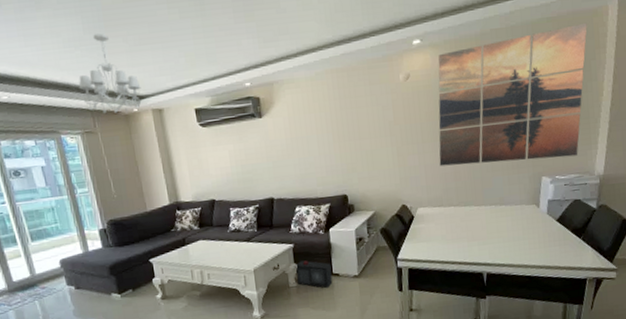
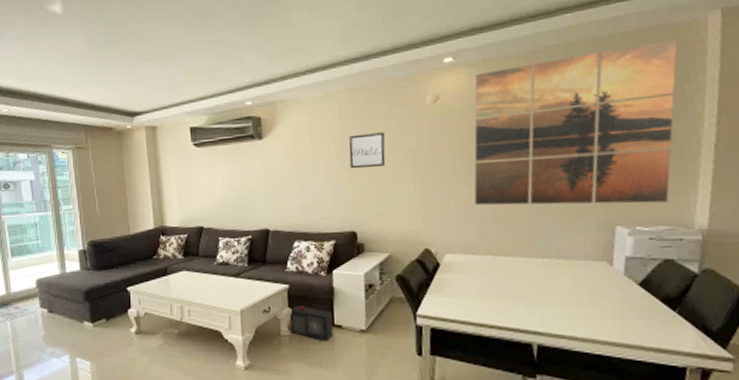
chandelier: present [79,33,141,113] -> none [75,49,137,129]
wall art: none [338,107,369,141] -> present [349,132,386,169]

